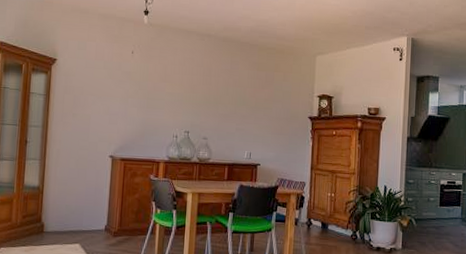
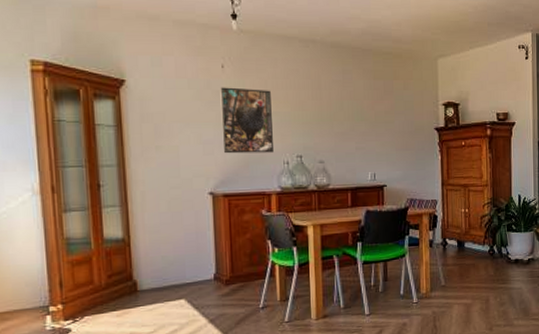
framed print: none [126,69,169,127] -> present [220,87,273,154]

